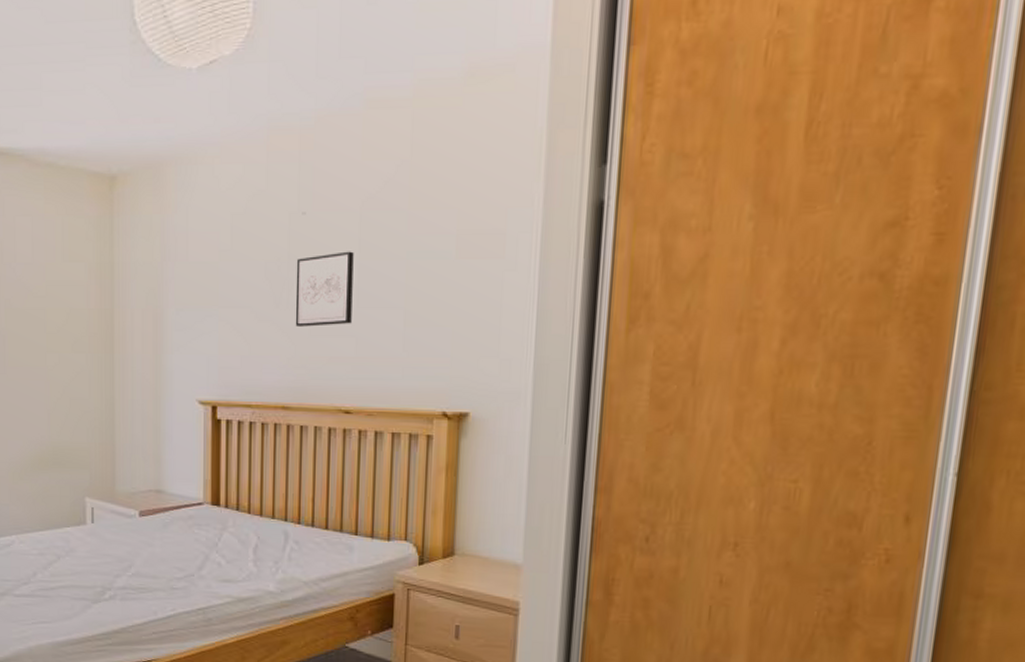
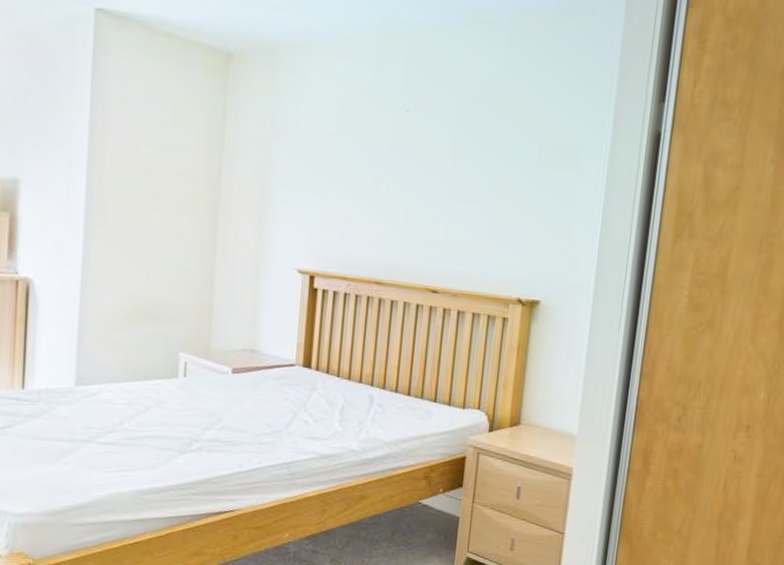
wall art: present [295,251,354,327] -> none [392,148,449,214]

